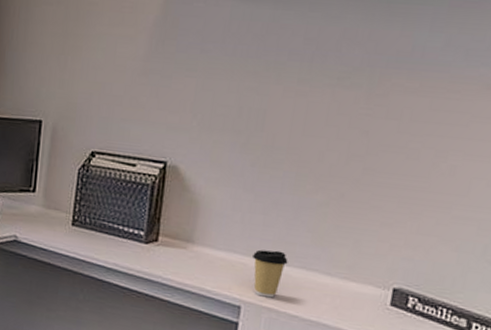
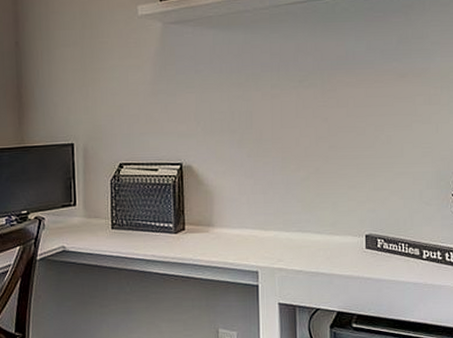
coffee cup: present [253,249,288,298] -> none [261,221,288,260]

